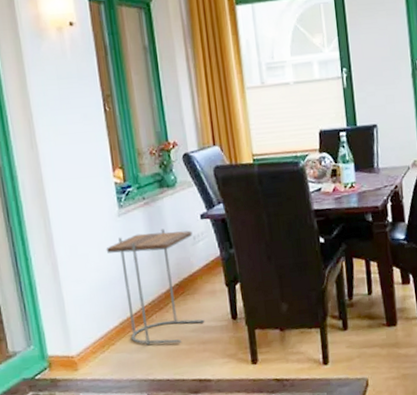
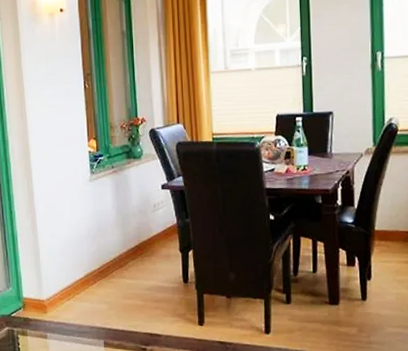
side table: present [106,228,205,345] -> none [77,195,159,299]

